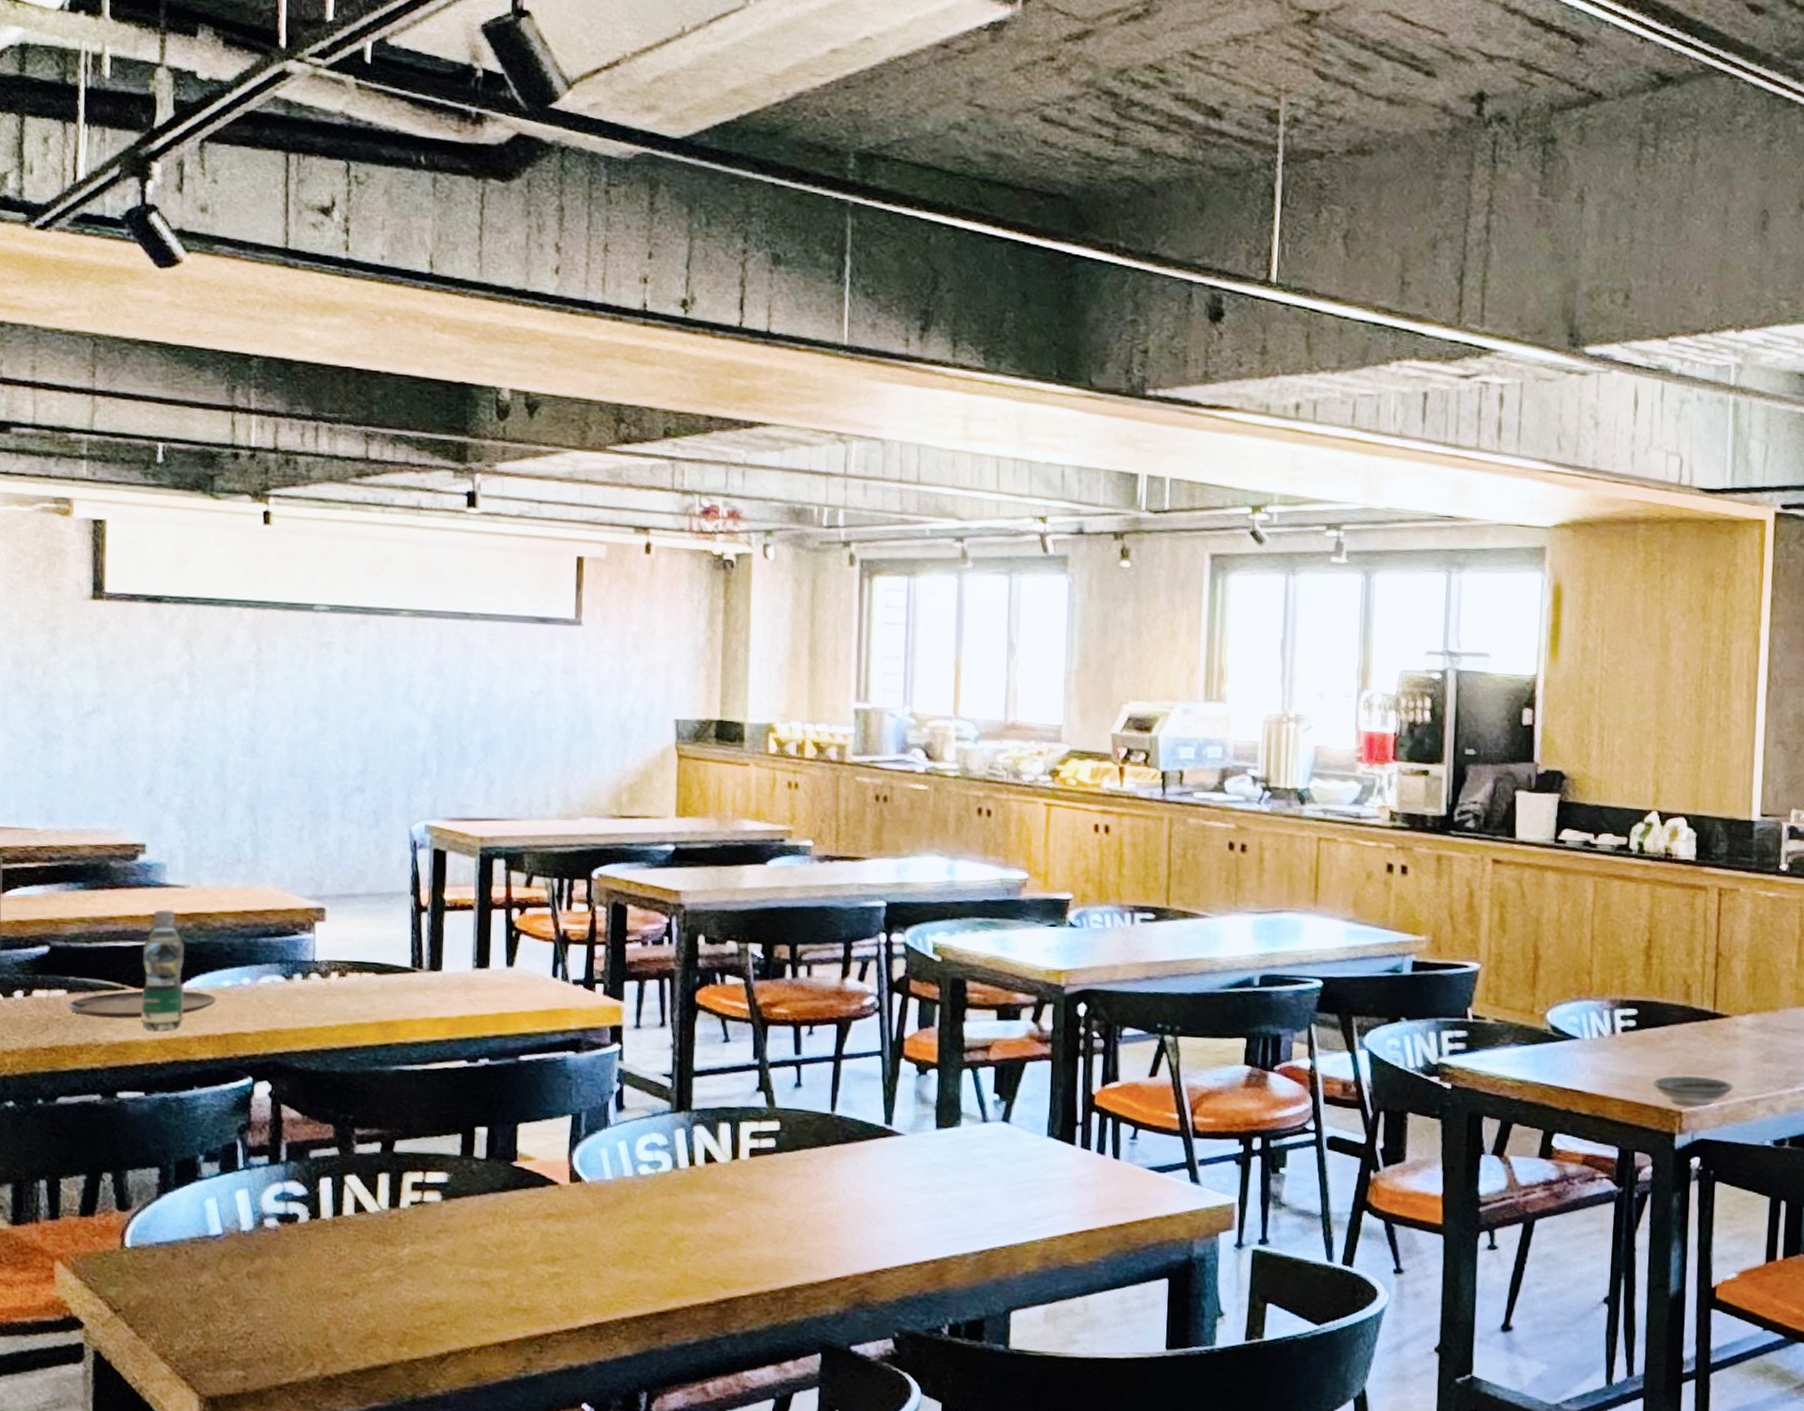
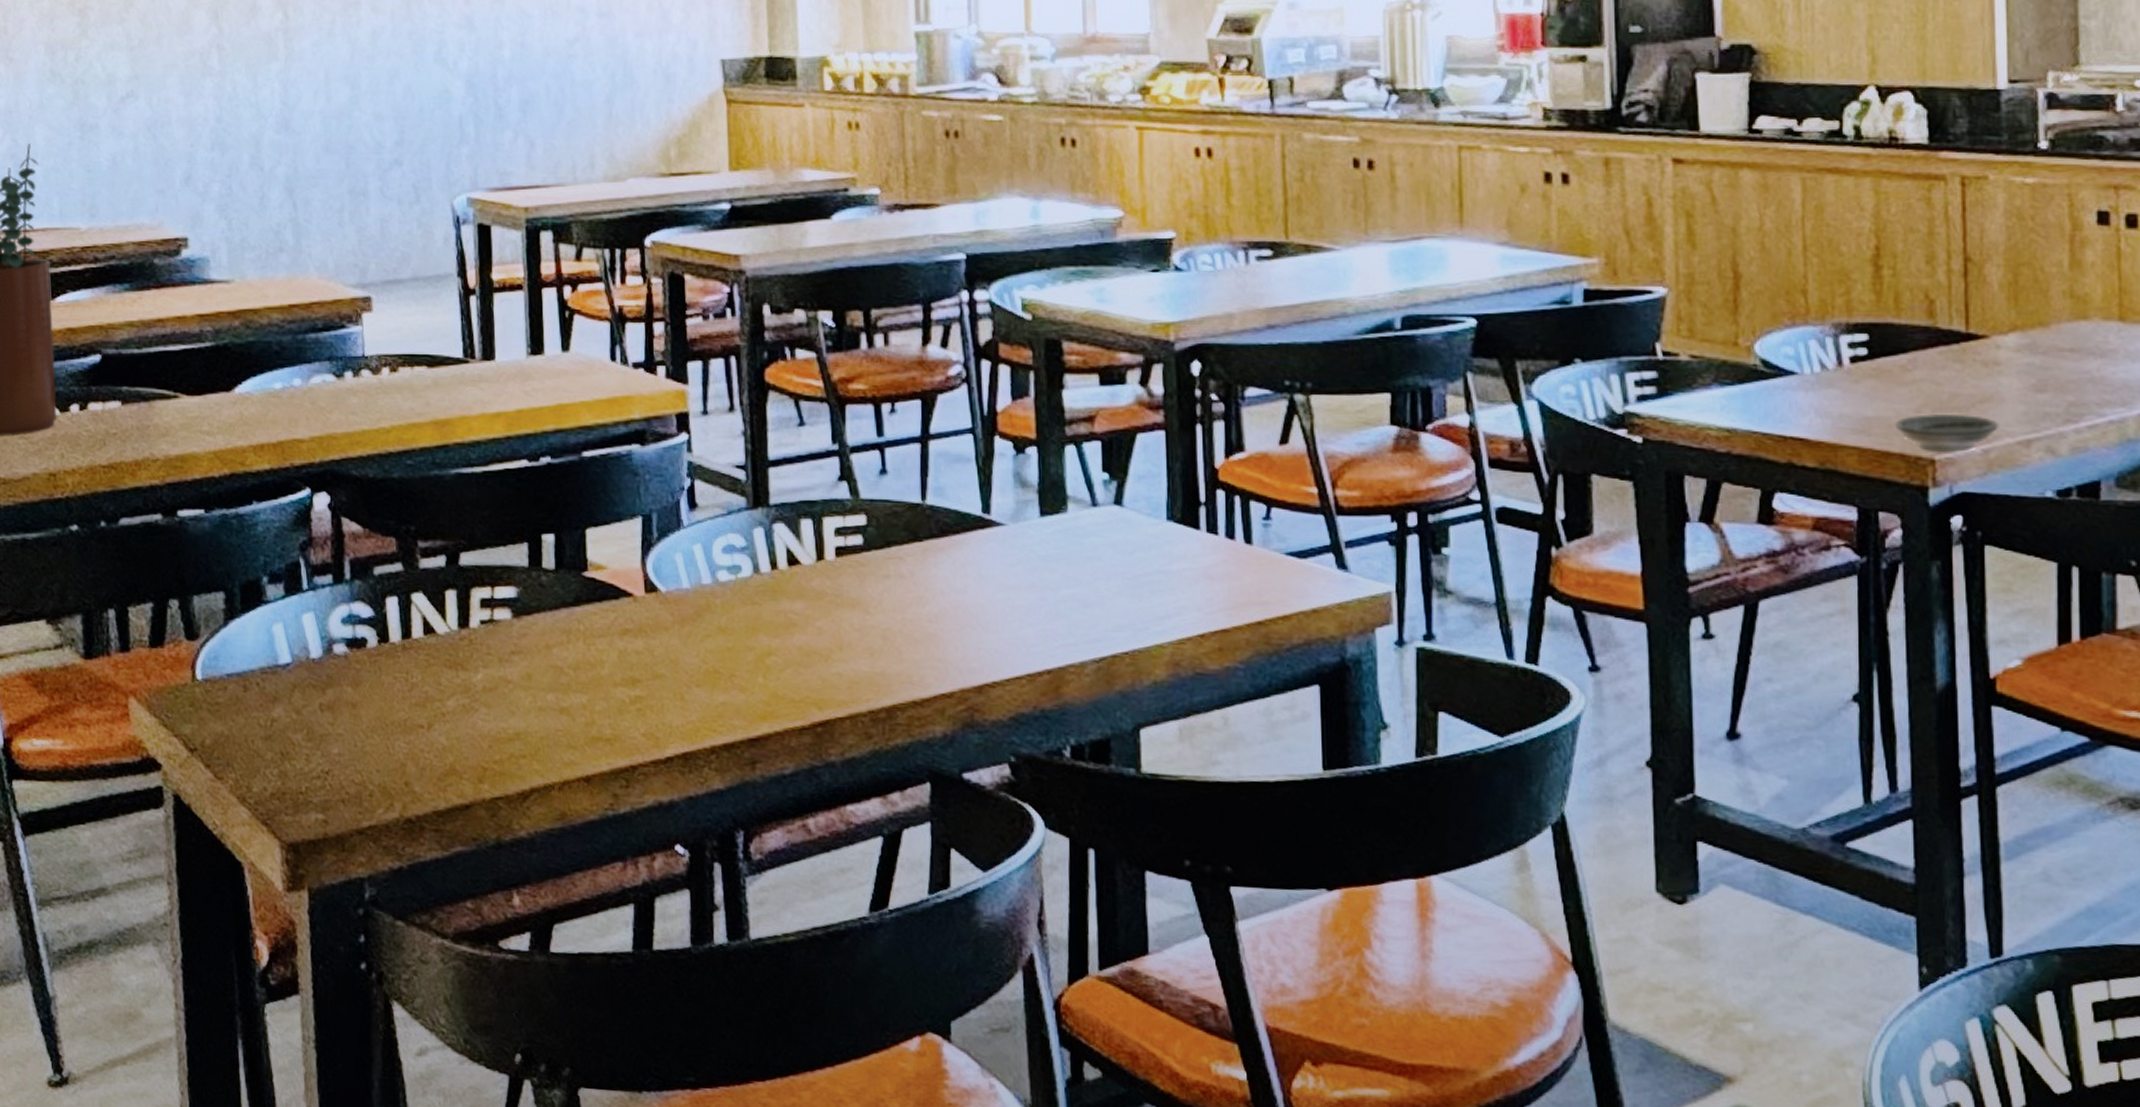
plate: present [69,991,216,1019] -> none [124,396,269,430]
bottle: present [141,909,185,1033] -> none [192,308,238,443]

